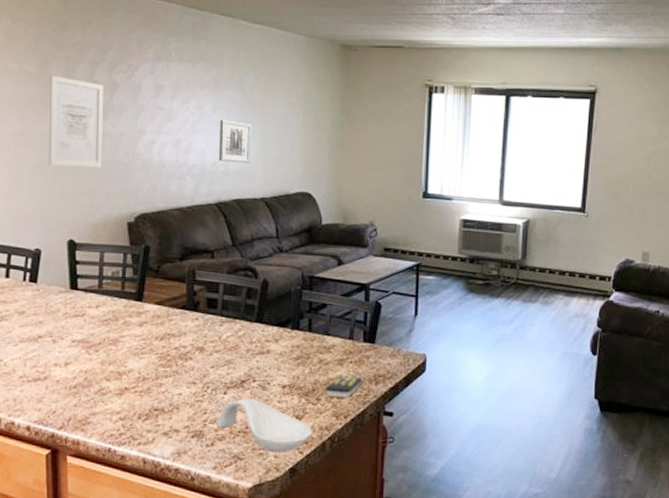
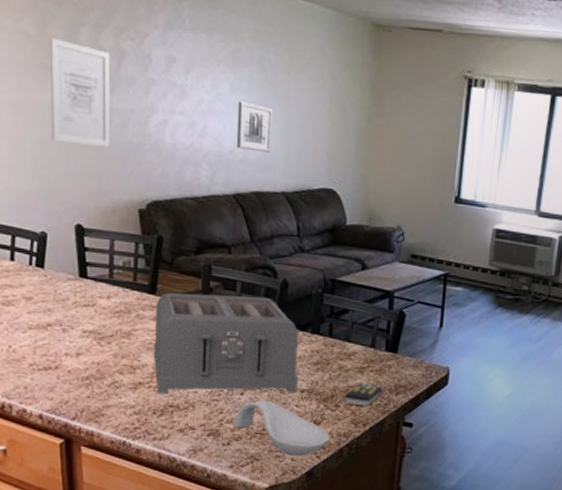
toaster: none [140,297,280,398] -> present [154,293,298,395]

